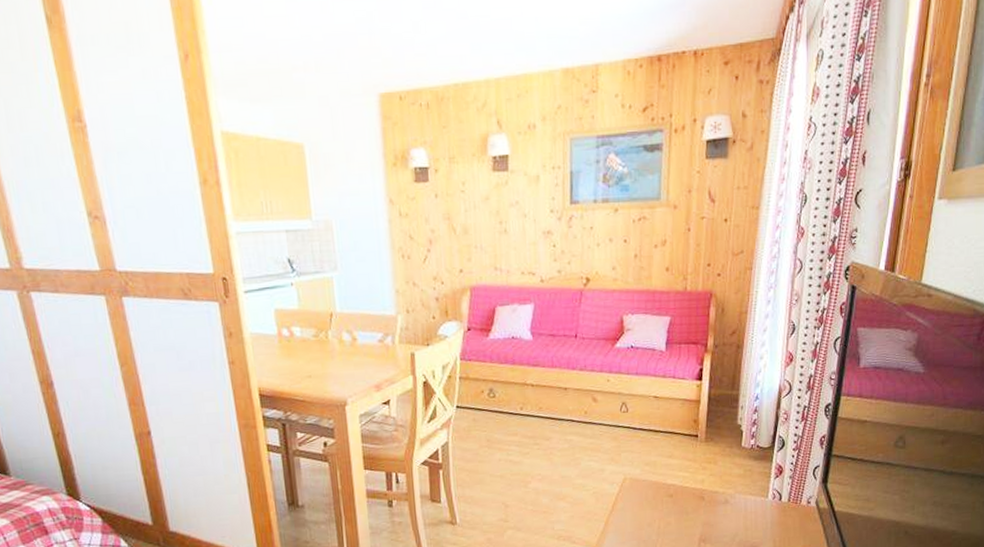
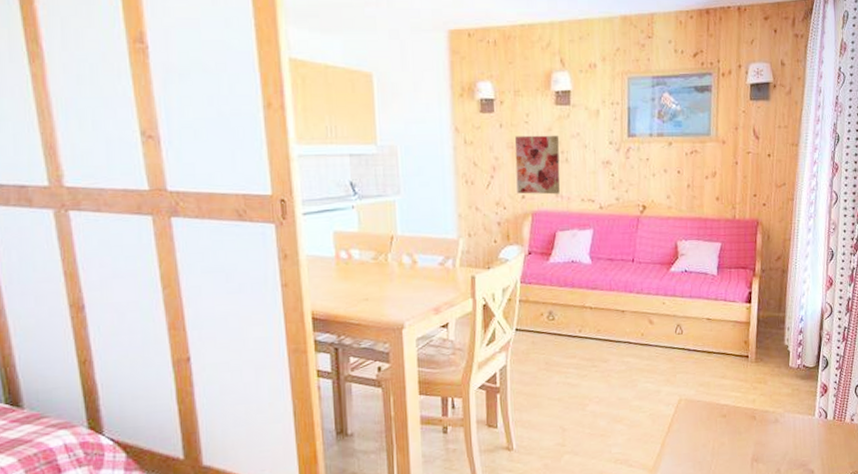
wall art: none [451,204,499,268] -> present [514,135,561,195]

